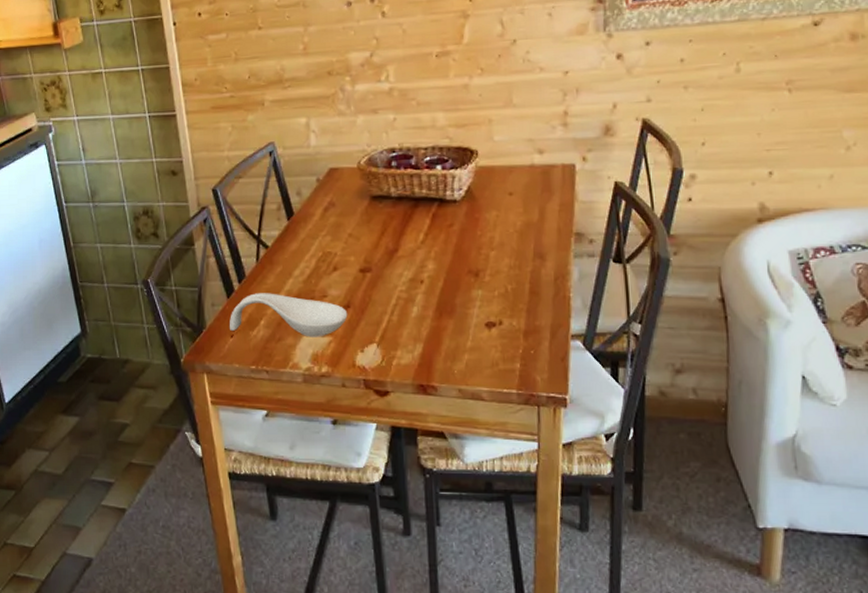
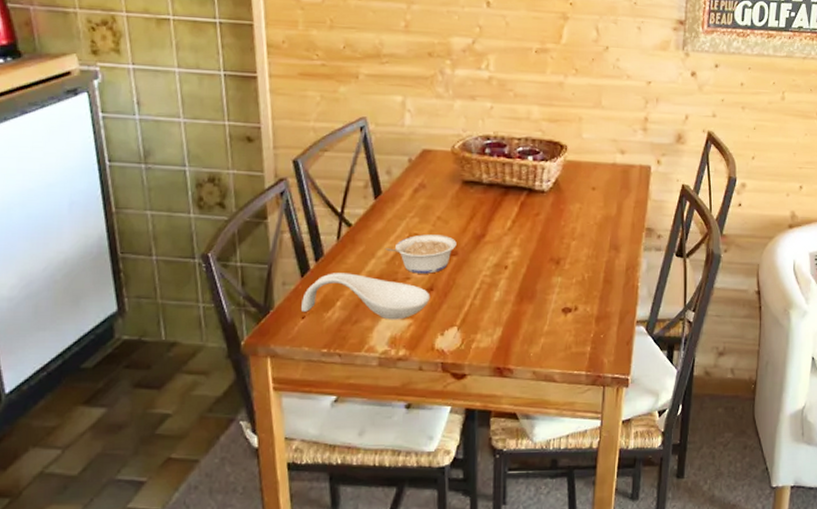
legume: none [300,252,370,291] -> present [384,234,457,274]

